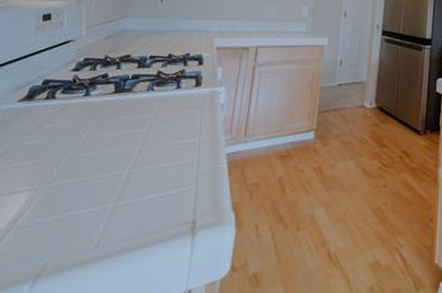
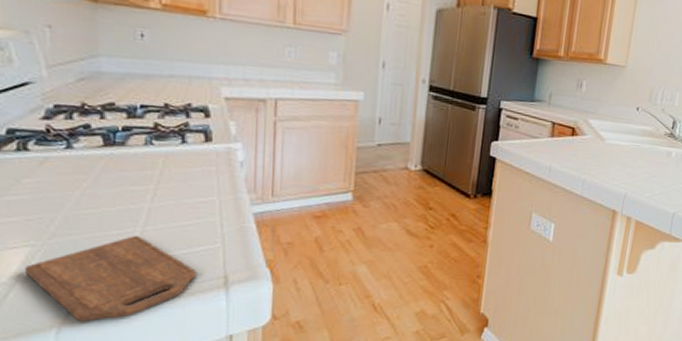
cutting board: none [20,178,169,273] -> present [24,236,197,322]

